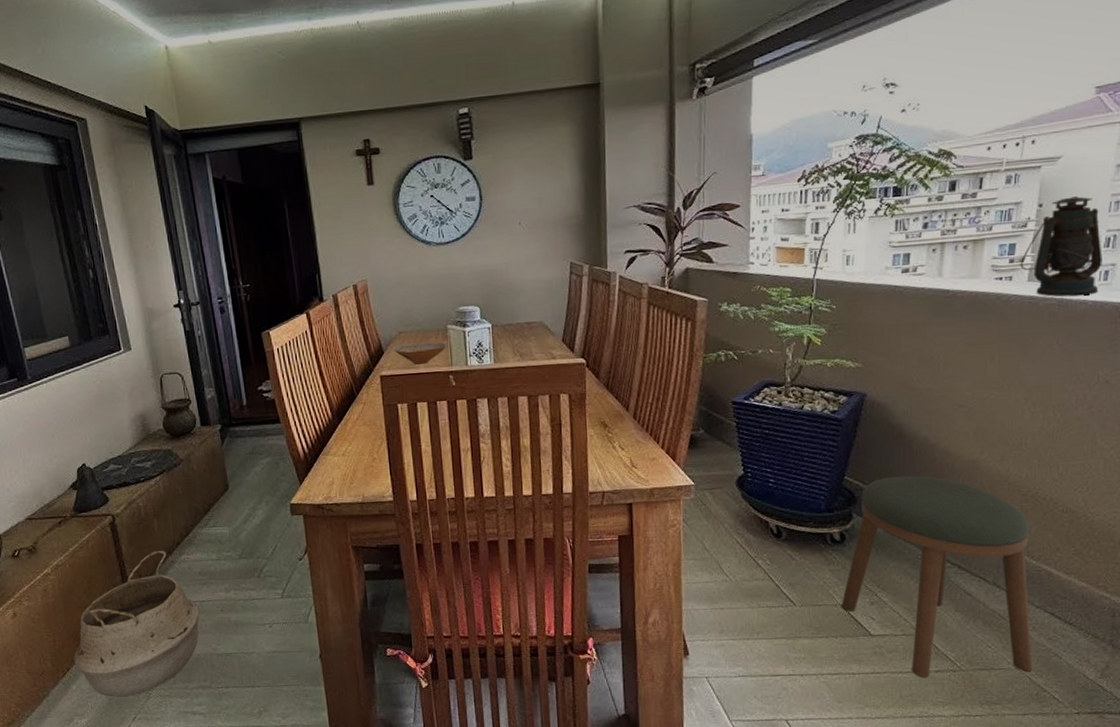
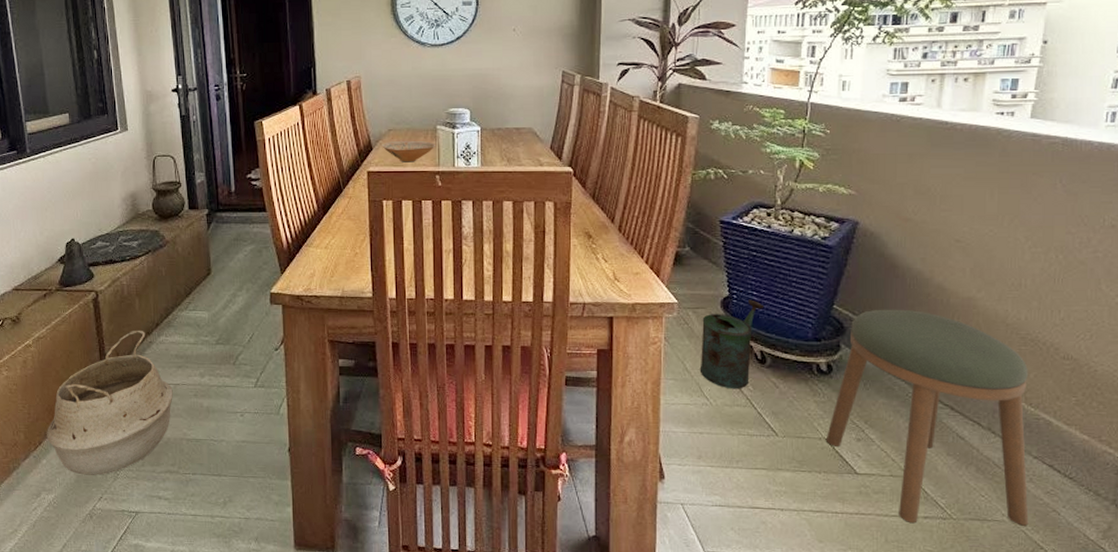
watering can: none [718,476,778,565] -> present [699,299,765,389]
lantern: present [1020,195,1102,298] -> none [1022,34,1110,137]

